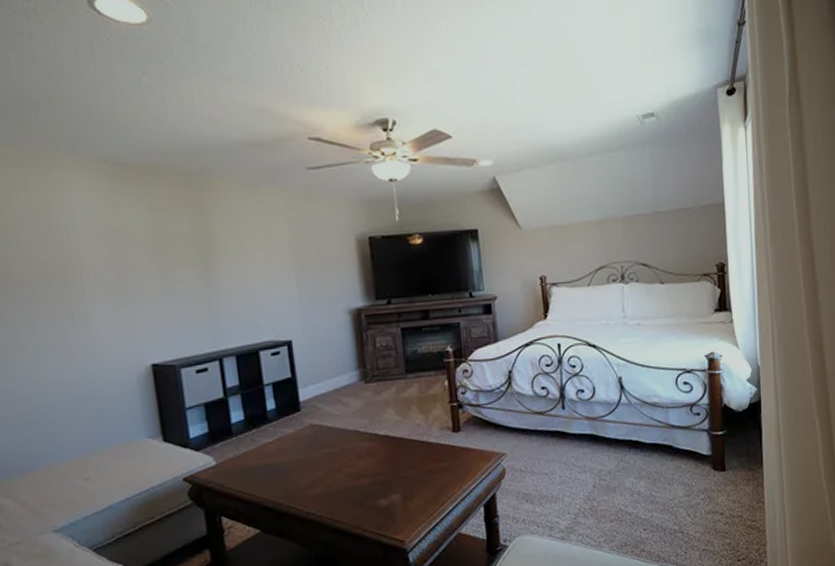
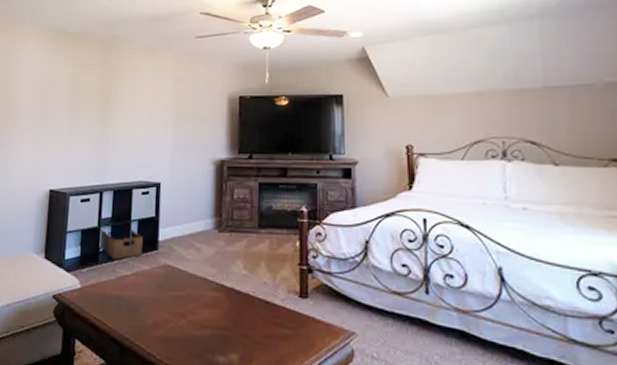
storage basket: none [228,392,283,430] -> present [99,227,143,260]

